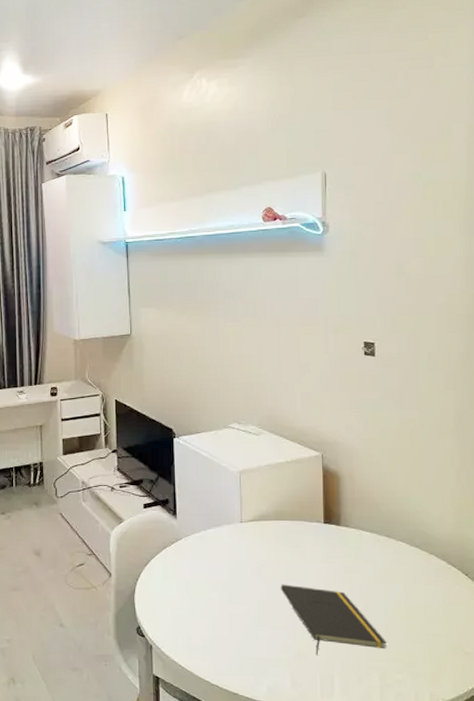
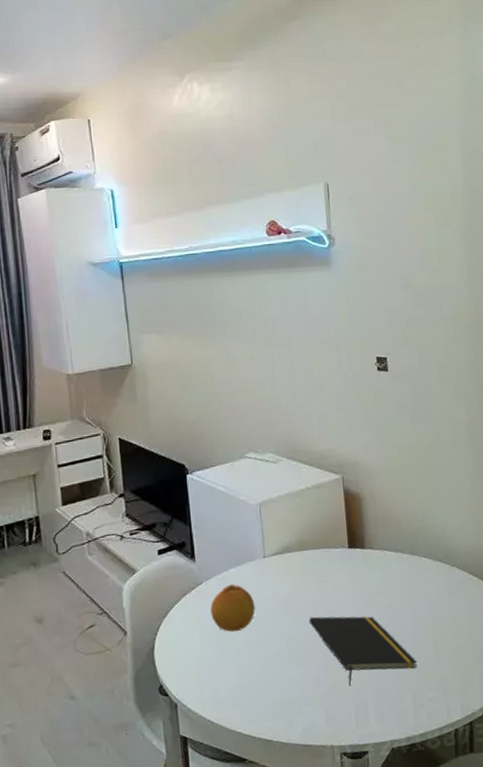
fruit: none [188,543,229,587] -> present [210,584,255,632]

